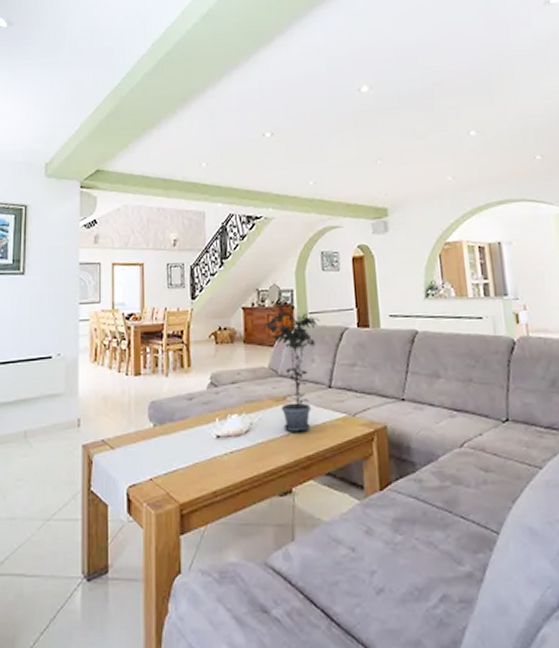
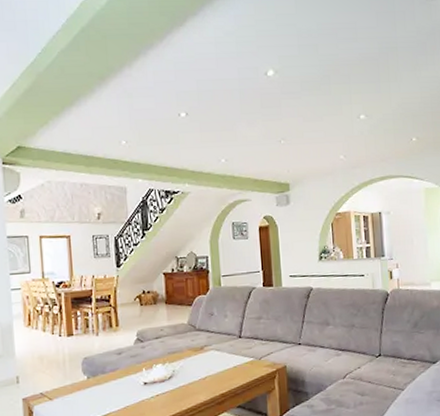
potted plant: present [261,307,320,432] -> none [181,272,232,376]

